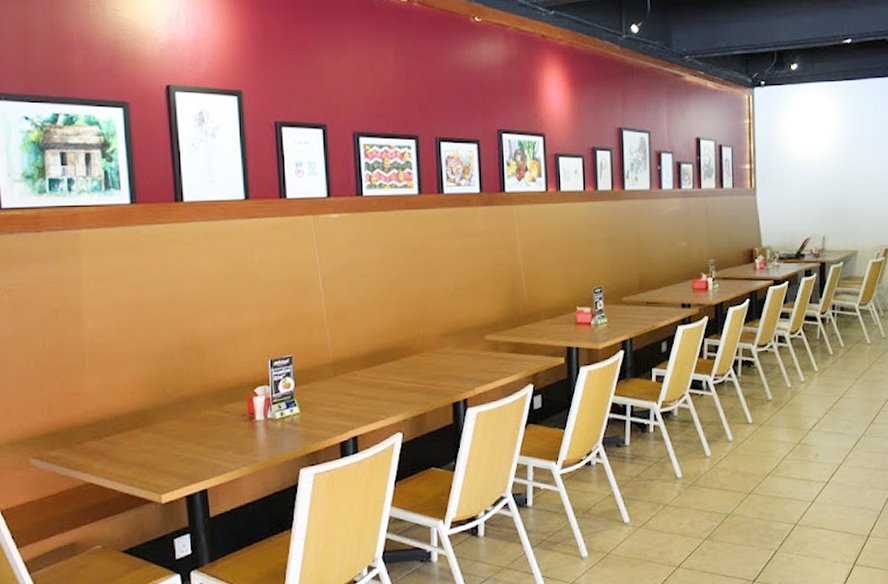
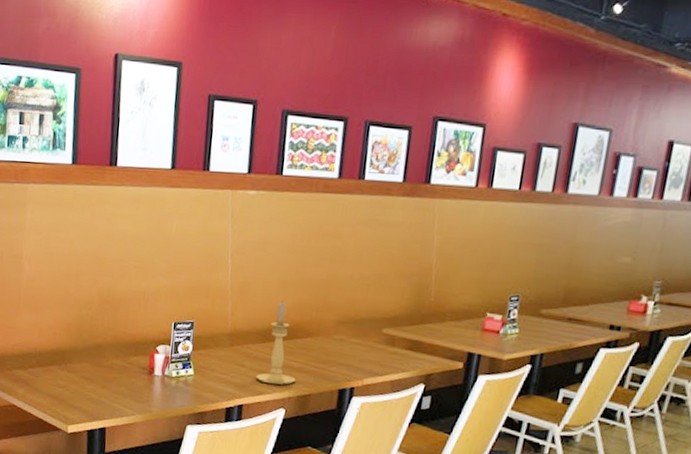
candle holder: none [367,322,408,410] -> present [256,301,296,385]

